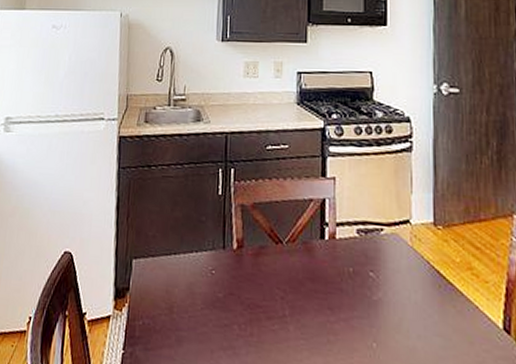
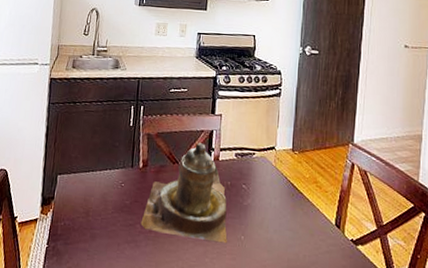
teapot: none [238,216,354,353] -> present [140,143,227,244]

